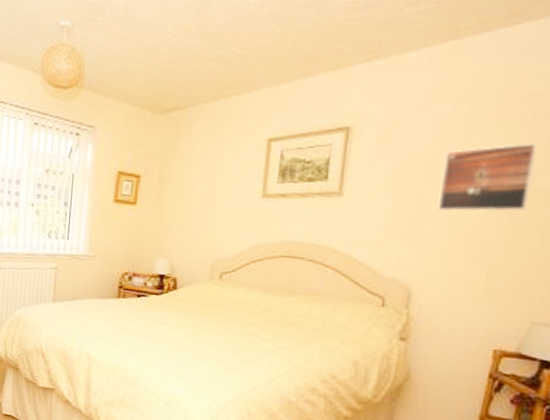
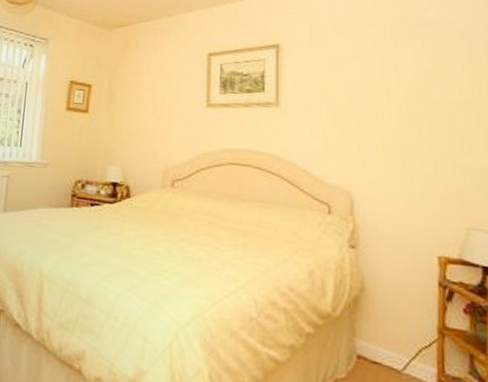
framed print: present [437,143,537,212] -> none [364,62,442,123]

